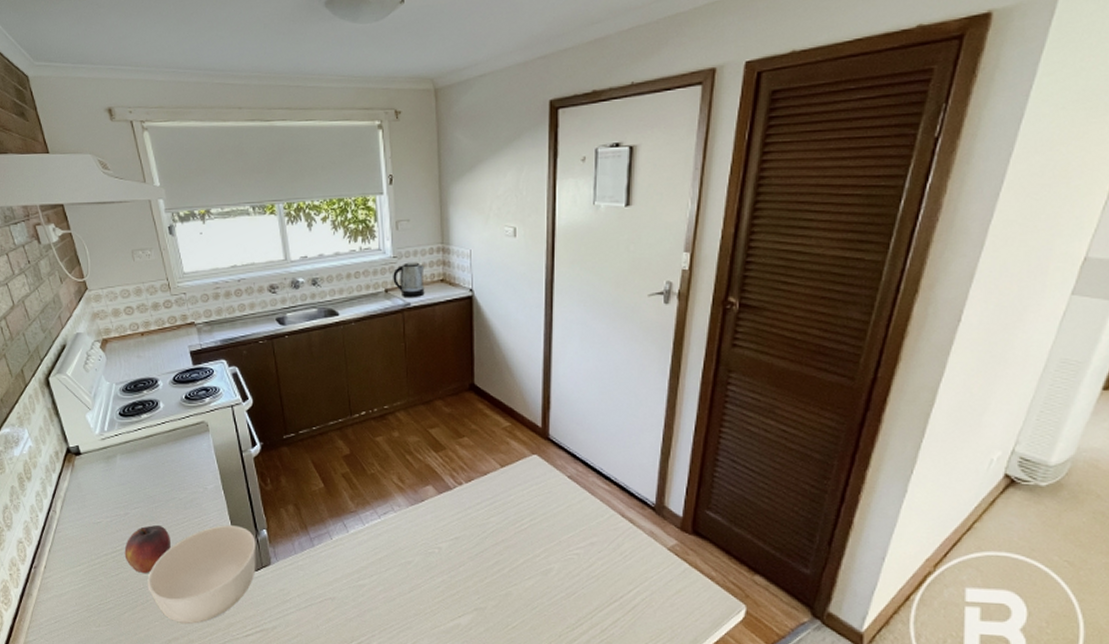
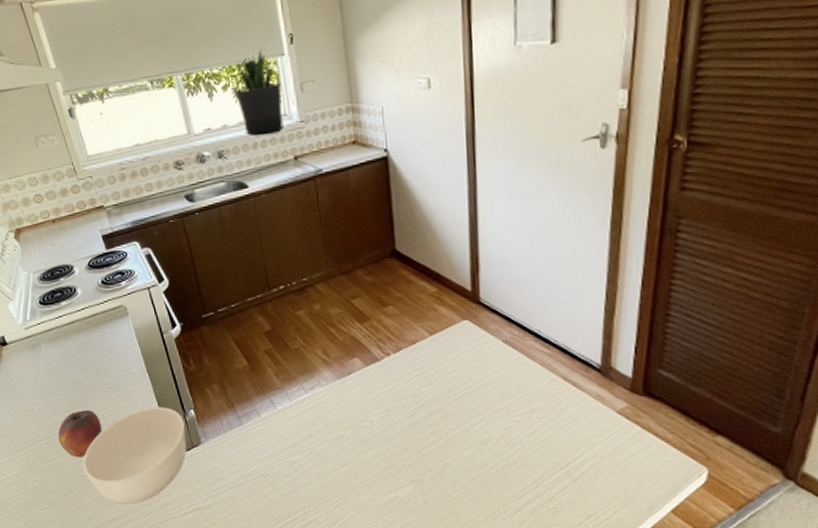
planter: none [333,186,377,266] -> present [235,48,284,135]
kettle: present [393,262,425,299] -> none [301,125,337,165]

